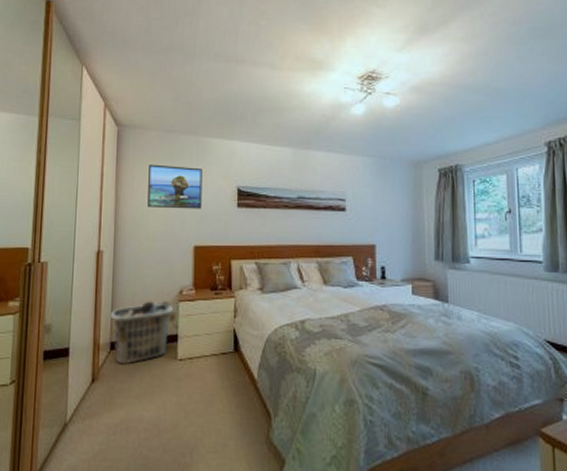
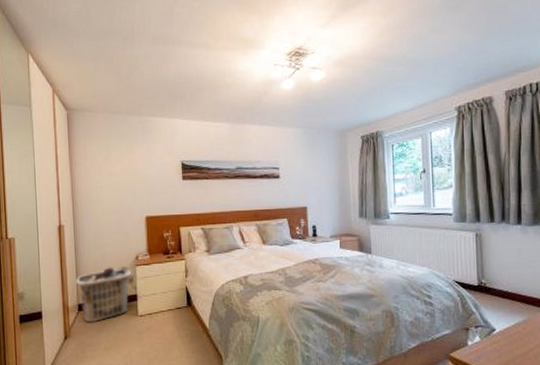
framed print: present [147,164,203,209] -> none [99,144,150,184]

